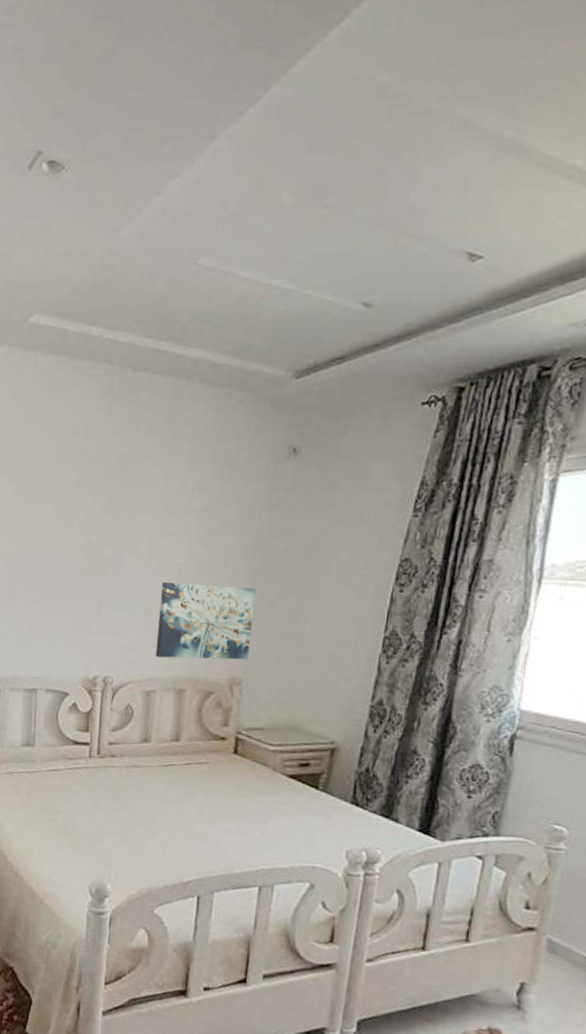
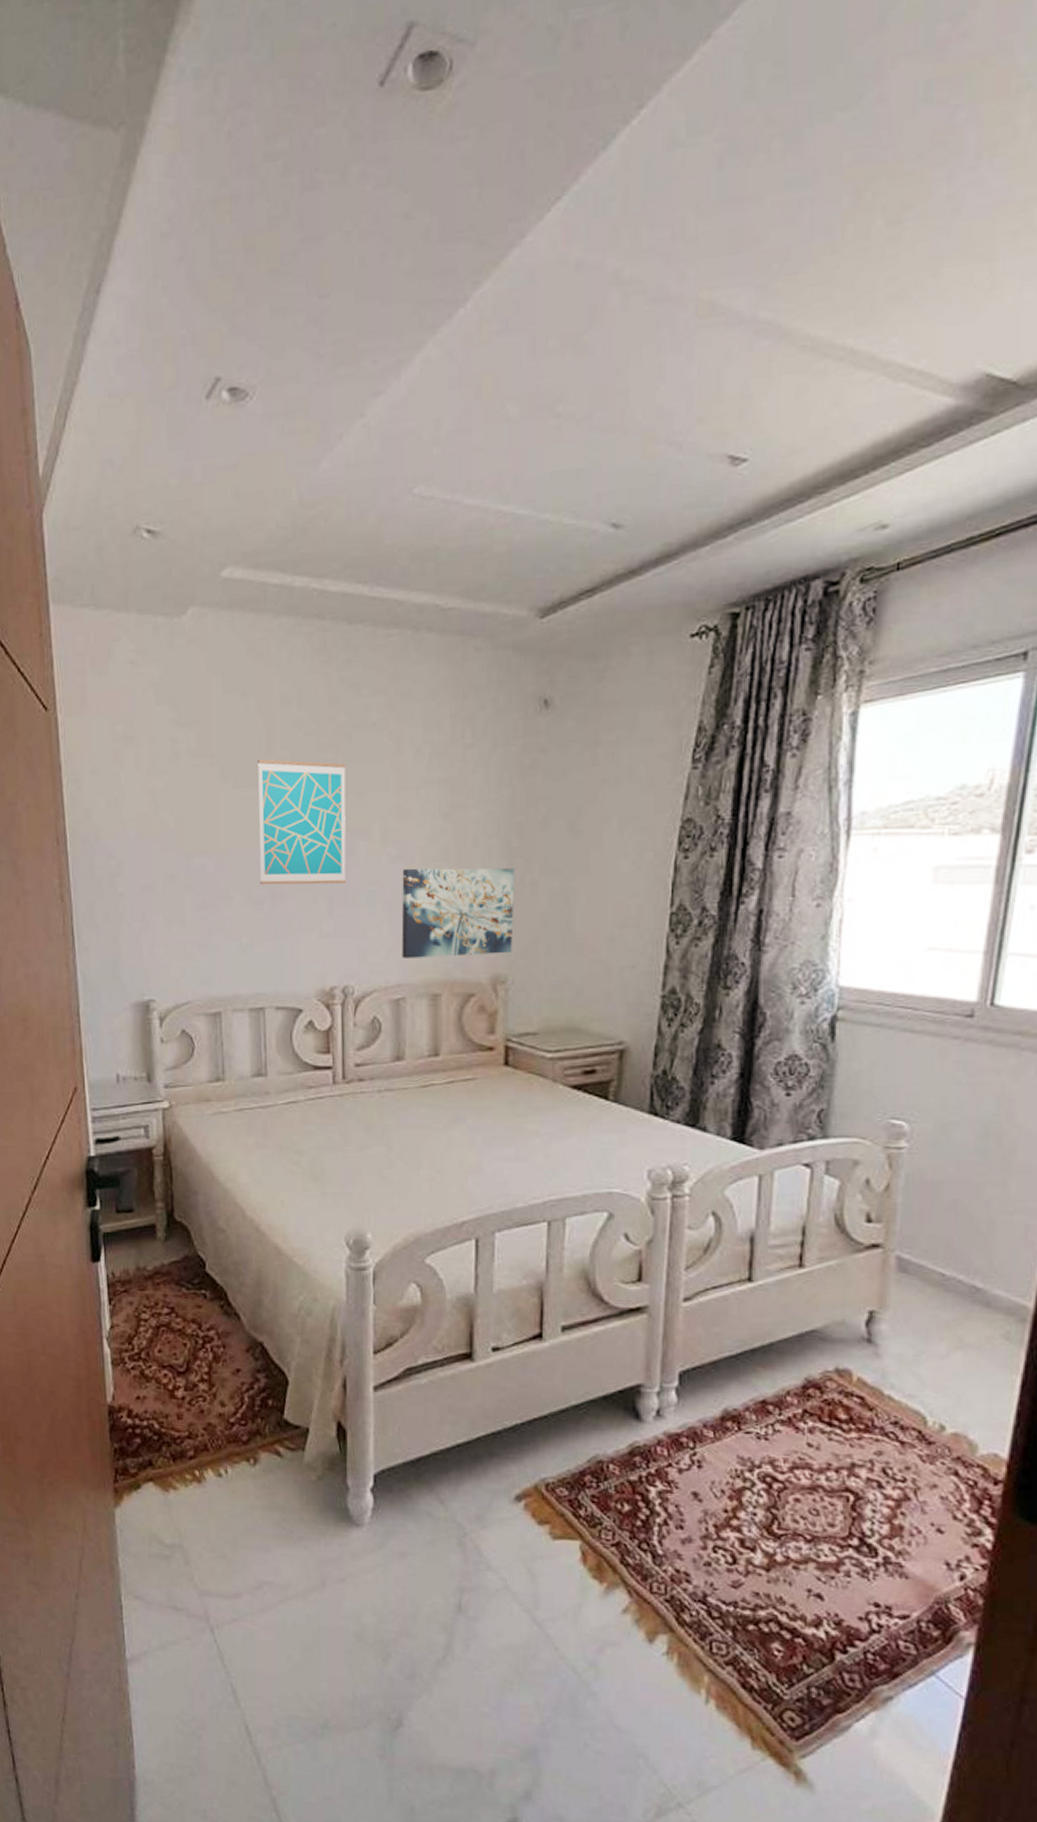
wall art: none [41,479,122,590] -> present [258,759,346,885]

